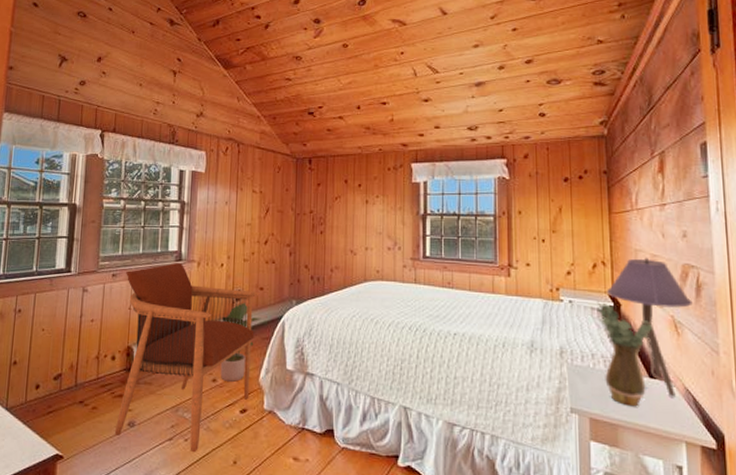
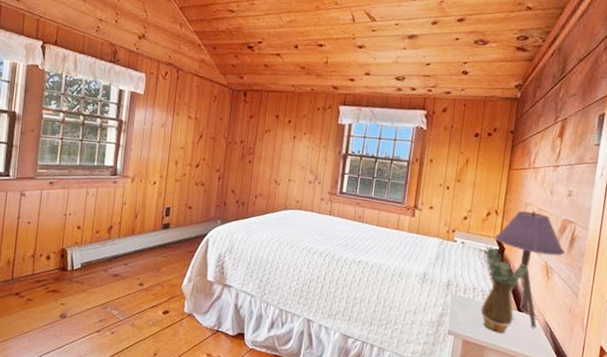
armchair: present [114,263,260,453] -> none [47,177,188,344]
potted plant: present [220,302,261,382] -> none [146,218,188,287]

